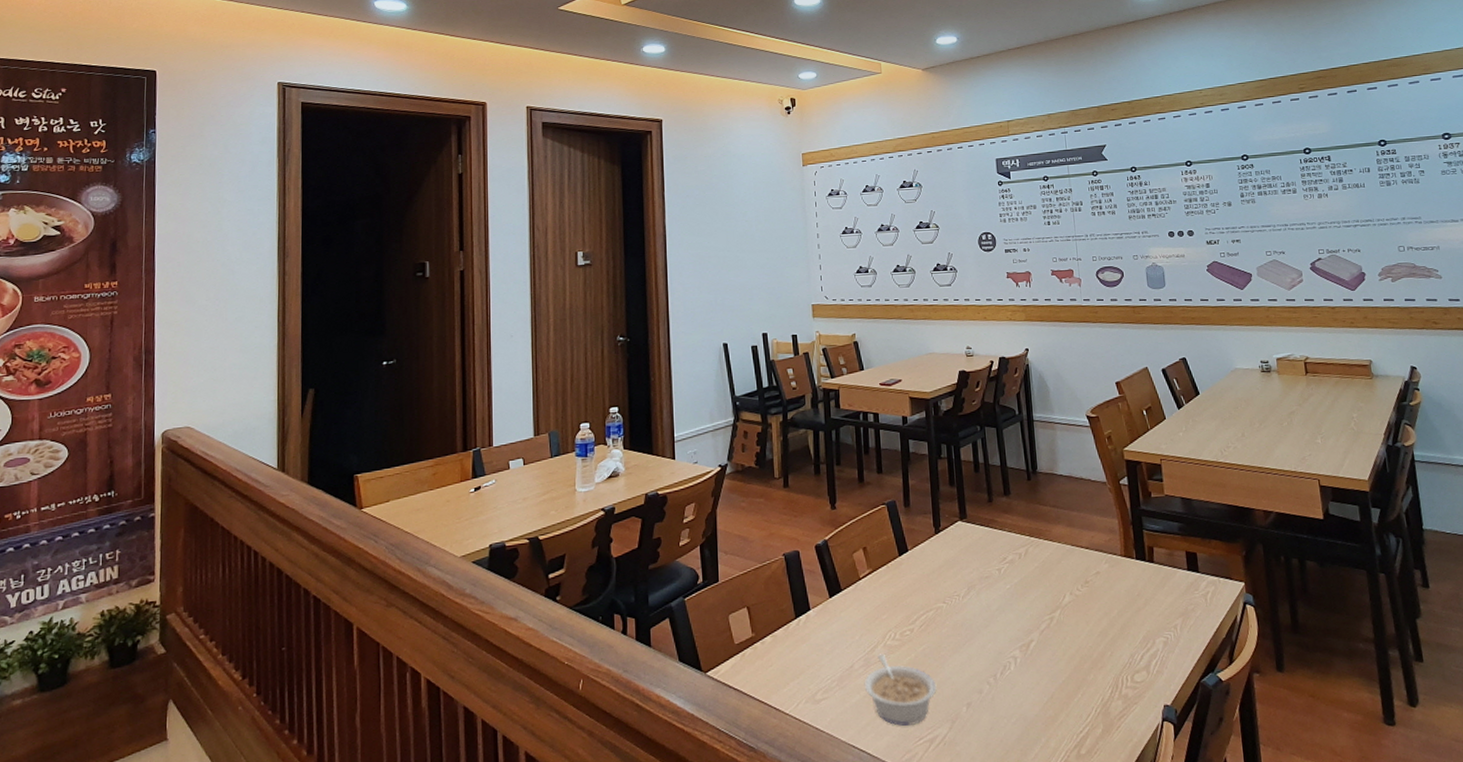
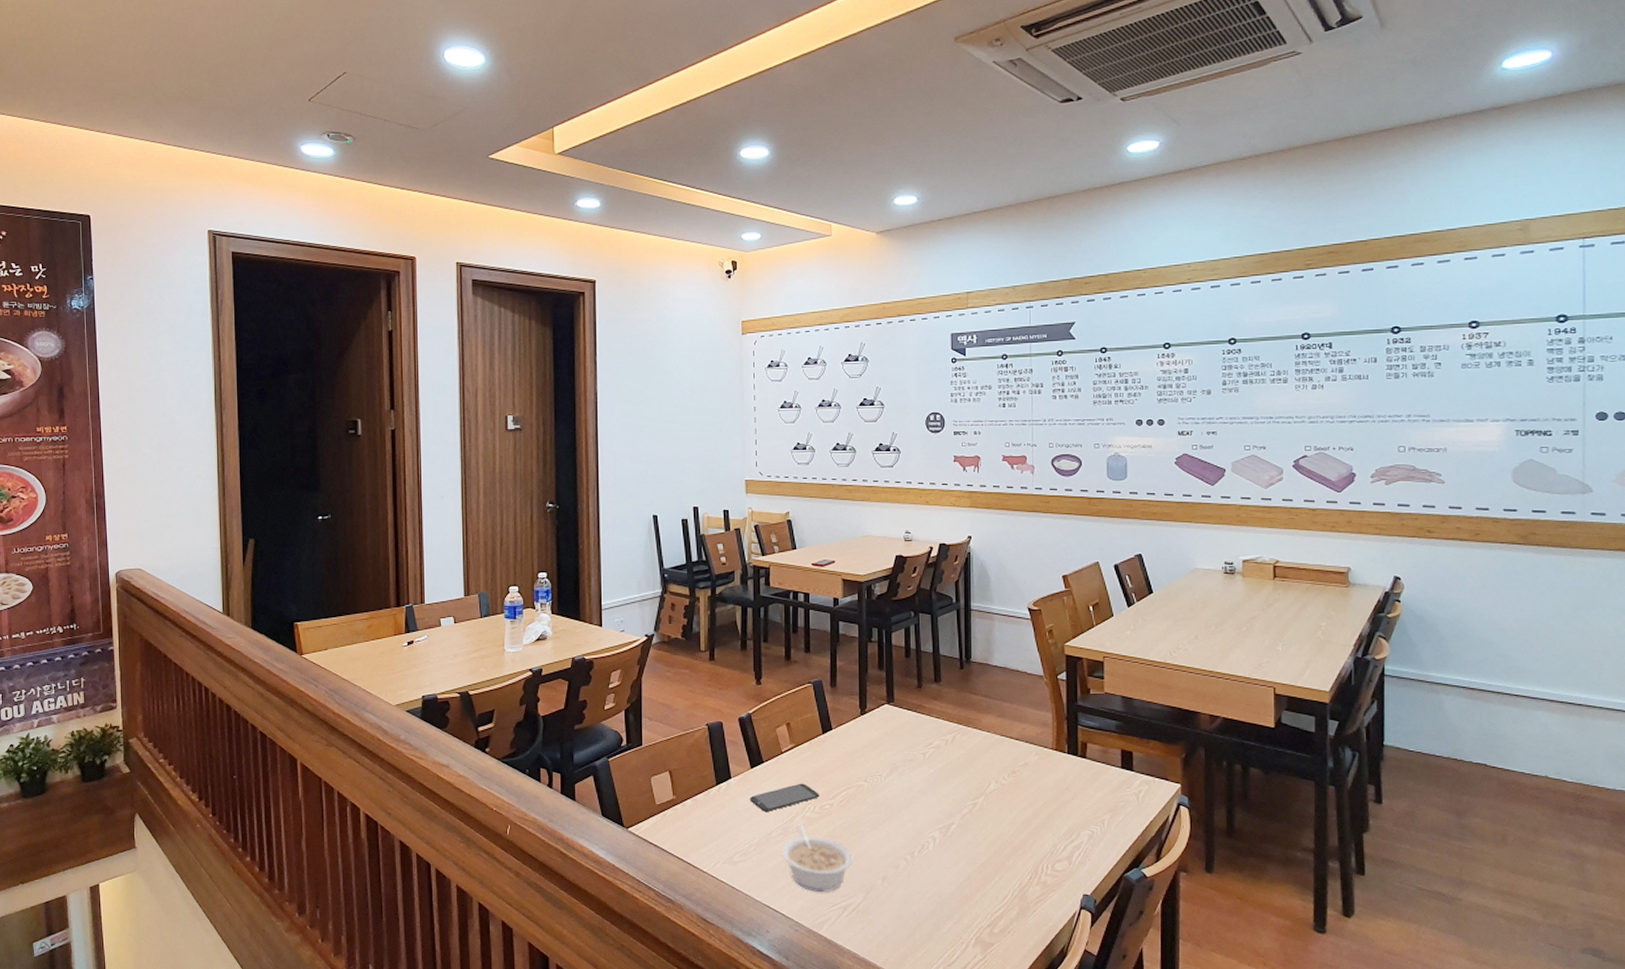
smartphone: none [830,609,899,643] -> present [750,783,819,811]

